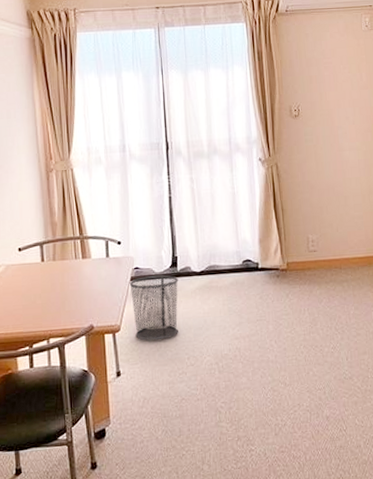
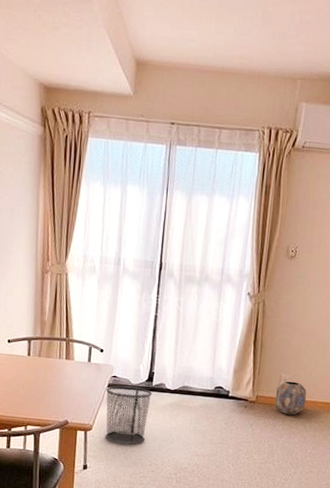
planter: none [306,241,339,277] -> present [275,381,307,415]

